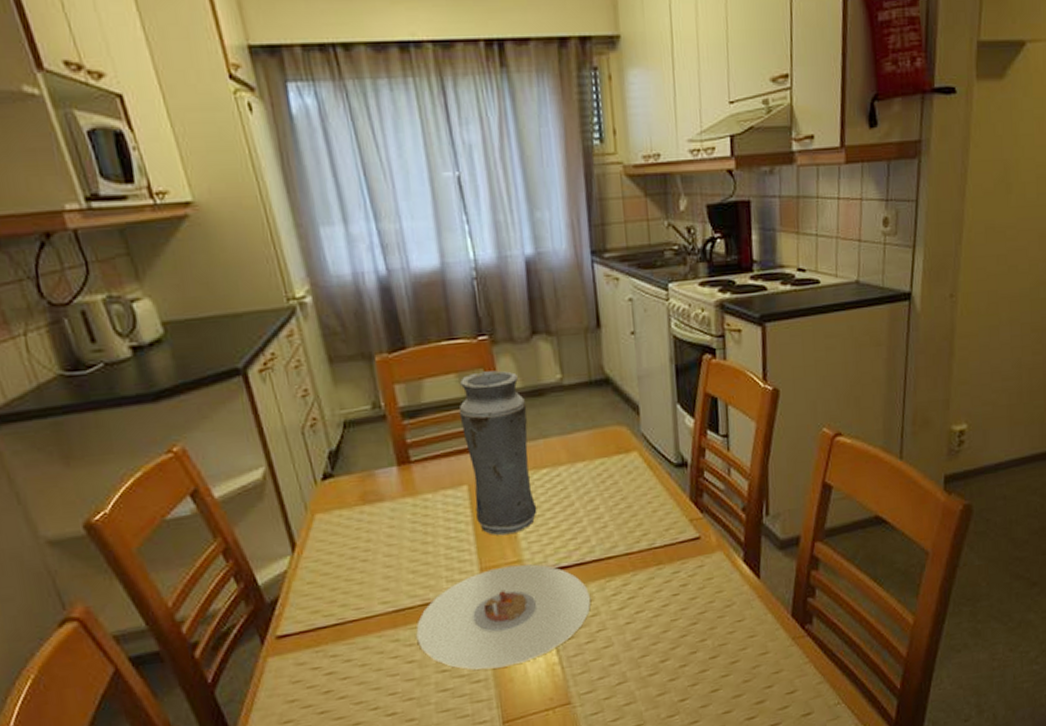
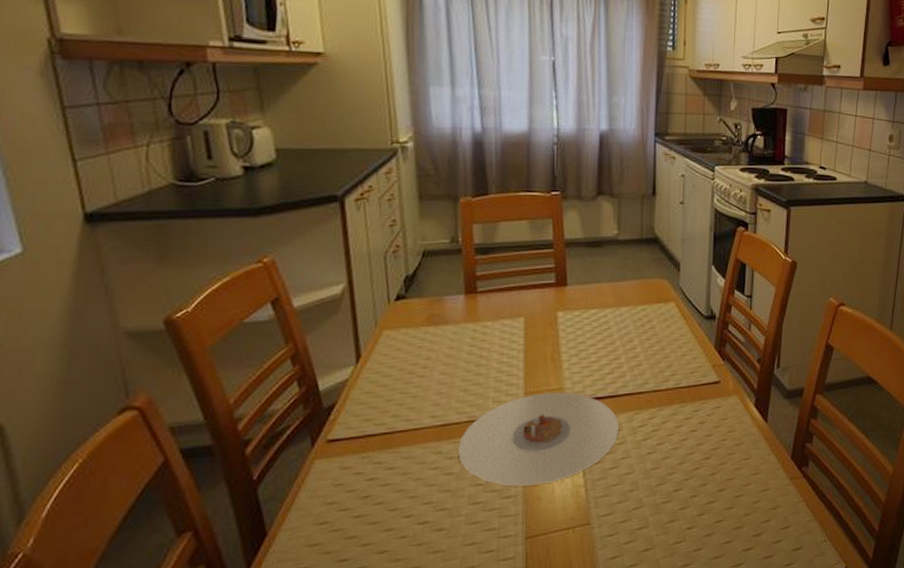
vase: present [459,370,537,536] -> none [526,221,585,365]

